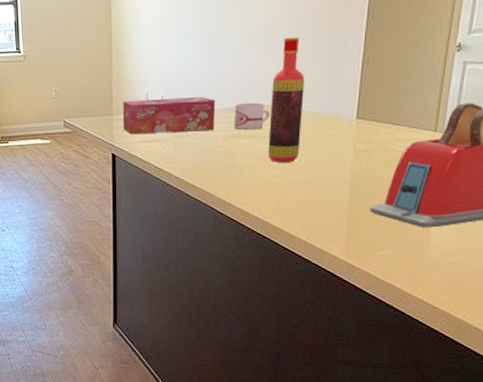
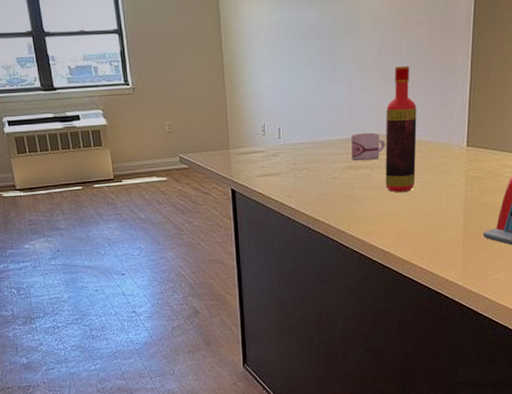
tissue box: present [122,96,216,135] -> none [239,127,333,169]

